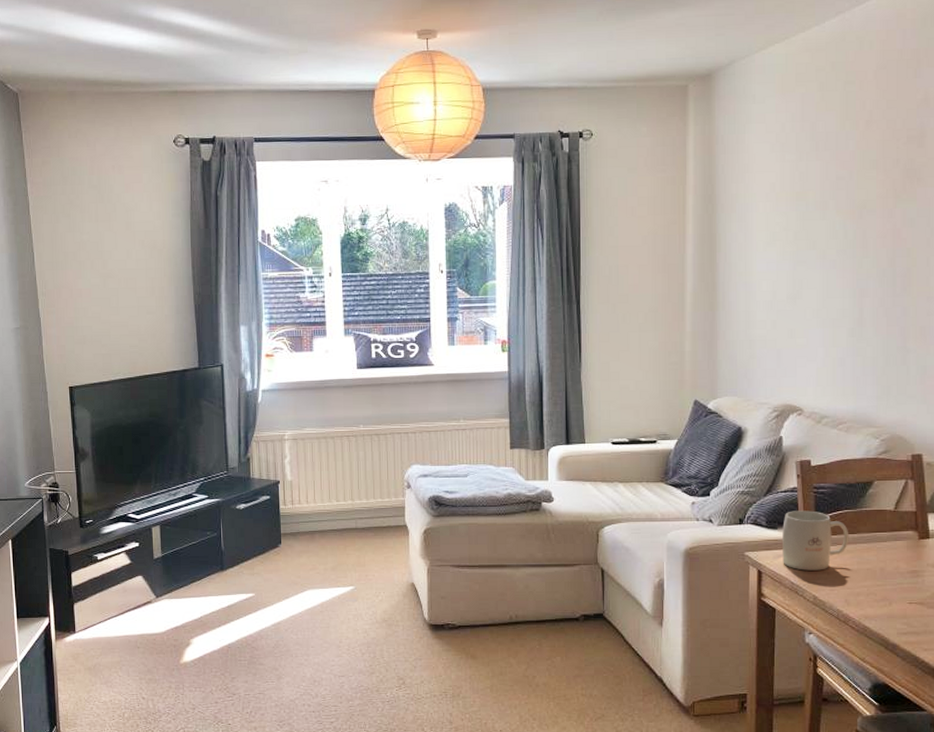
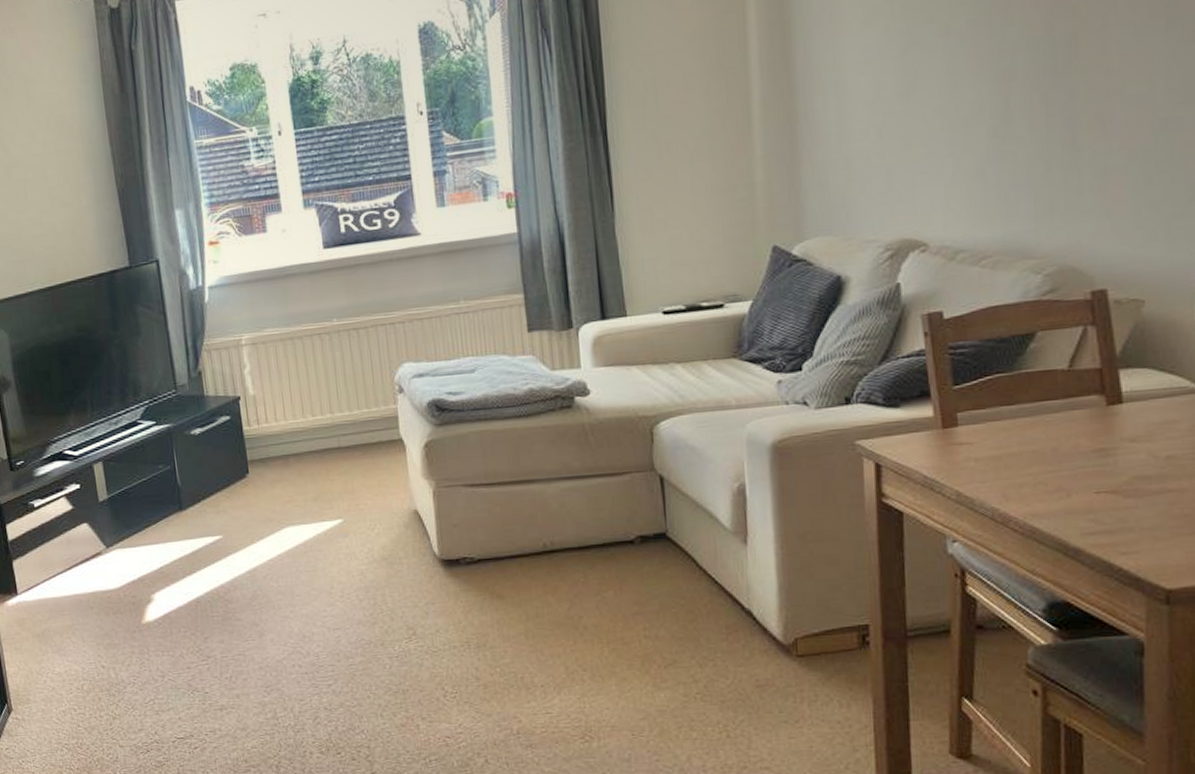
mug: present [782,510,849,571] -> none [907,379,1004,460]

